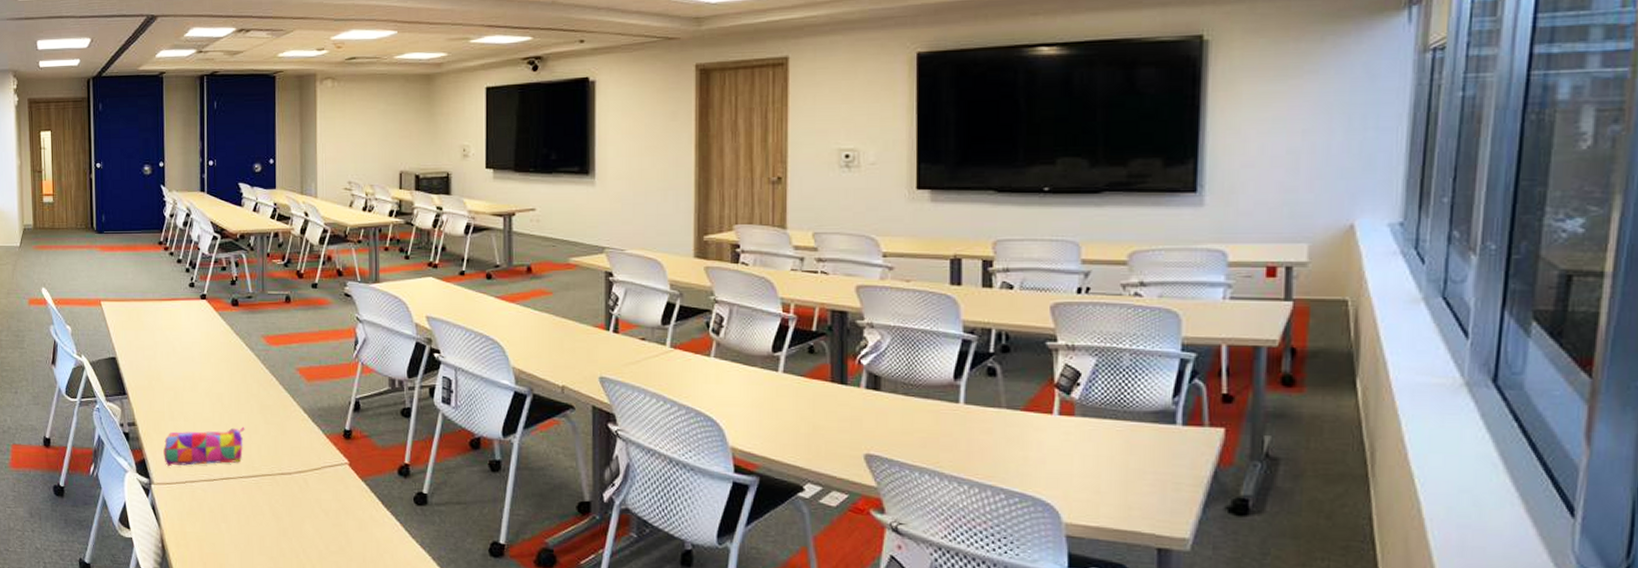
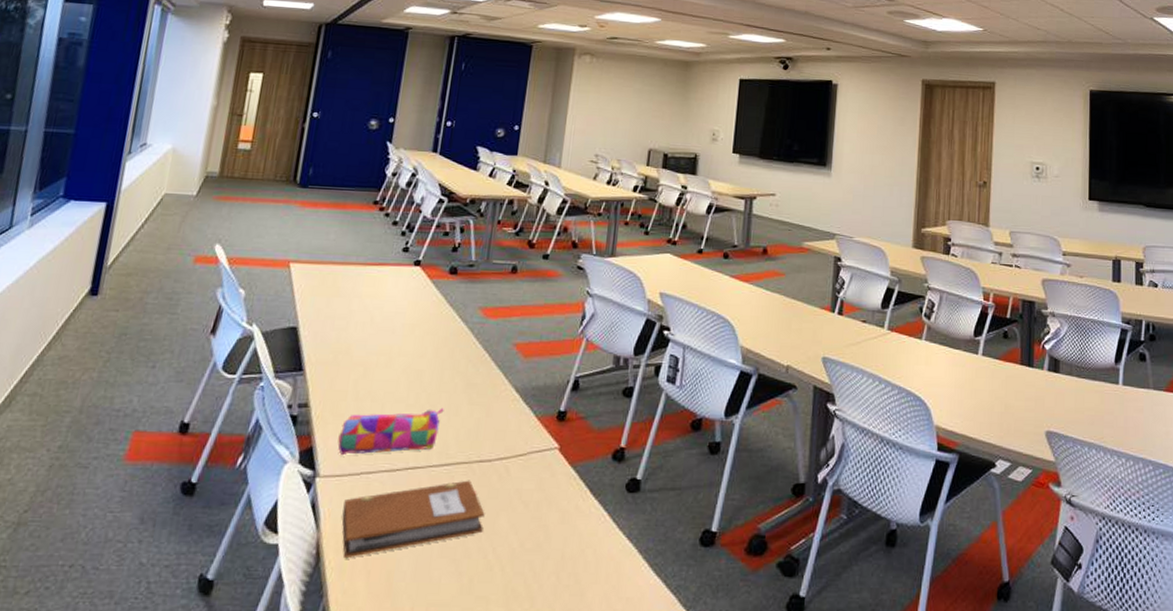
notebook: none [176,490,292,552] -> present [342,480,485,559]

